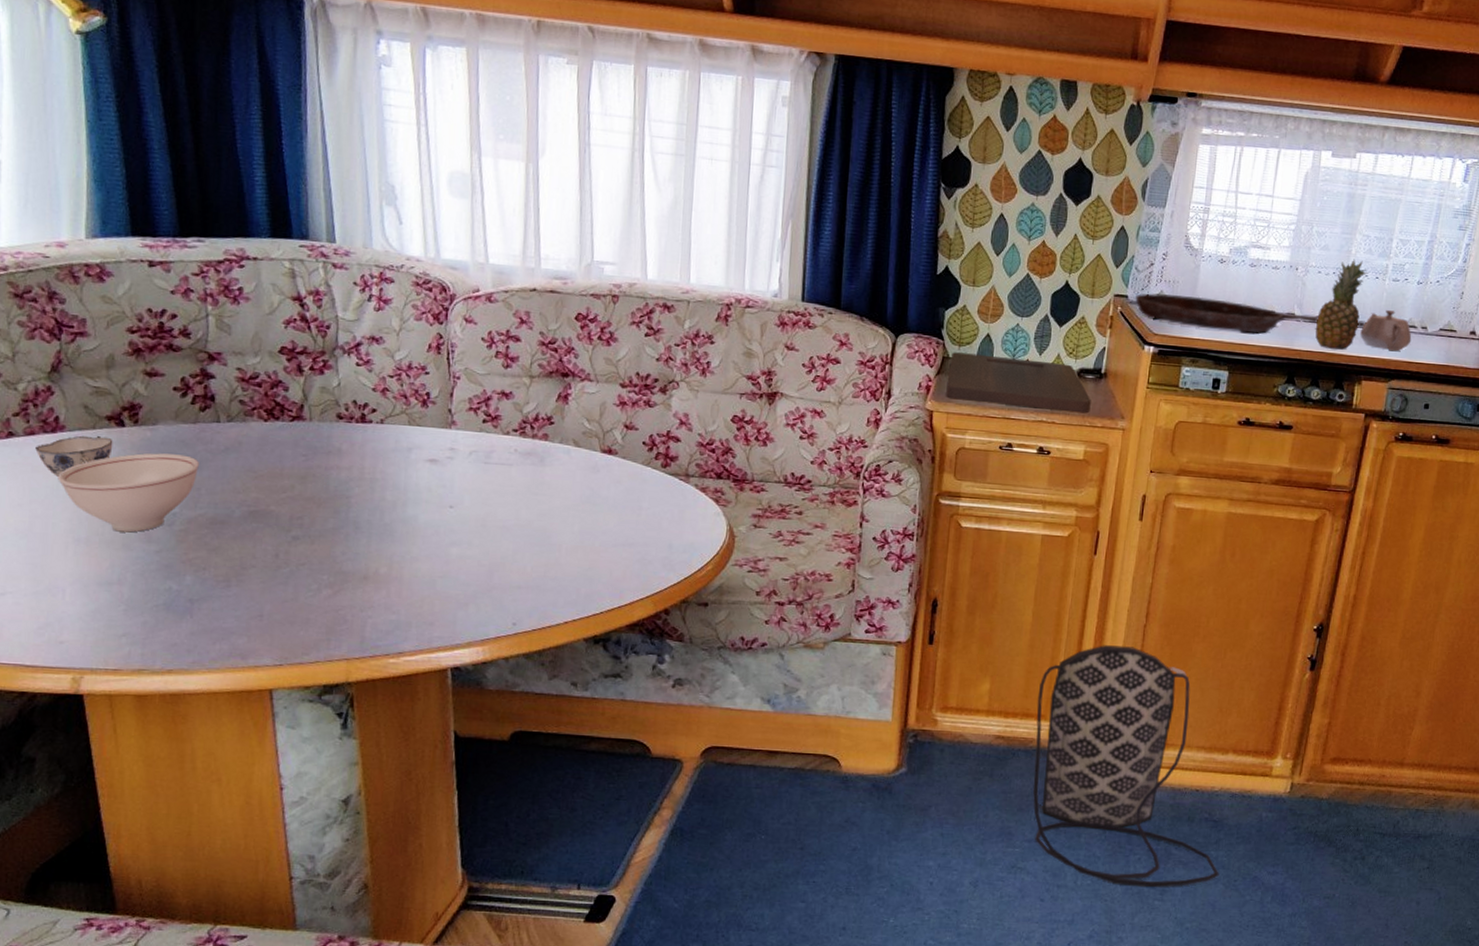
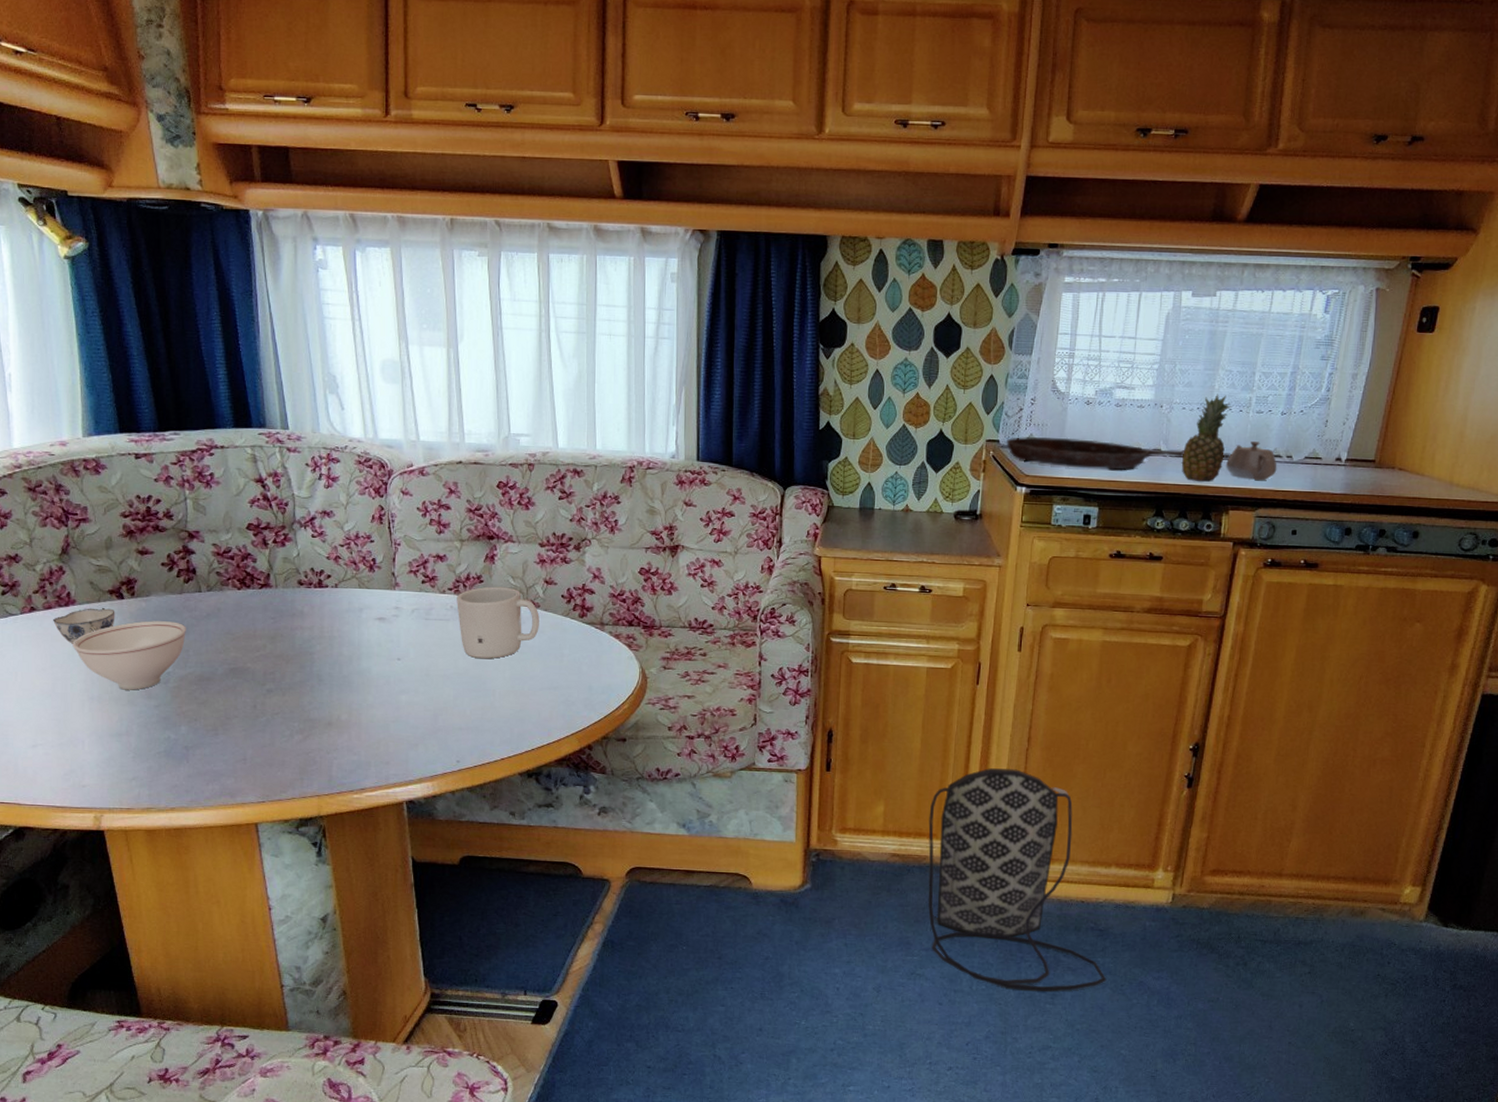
mug: none [522,429,616,510] -> present [457,586,539,659]
cutting board: present [946,352,1091,413] -> none [832,501,968,553]

